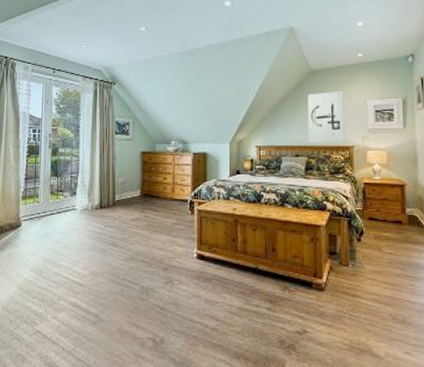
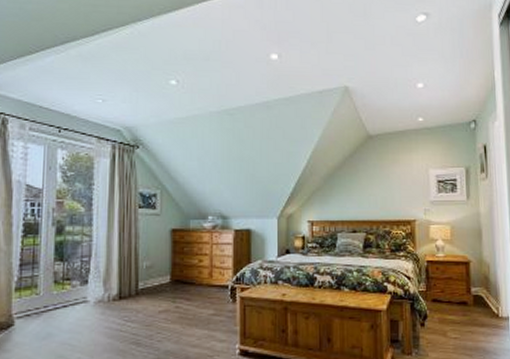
wall art: present [307,90,345,143] -> none [365,158,406,217]

